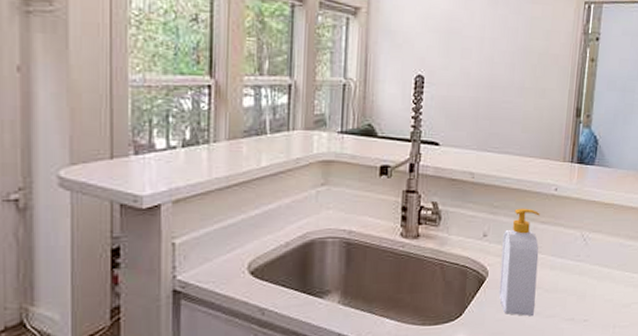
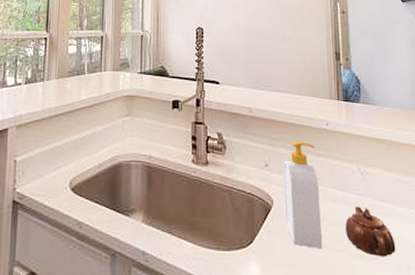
teapot: none [559,272,606,319] -> present [345,206,396,257]

